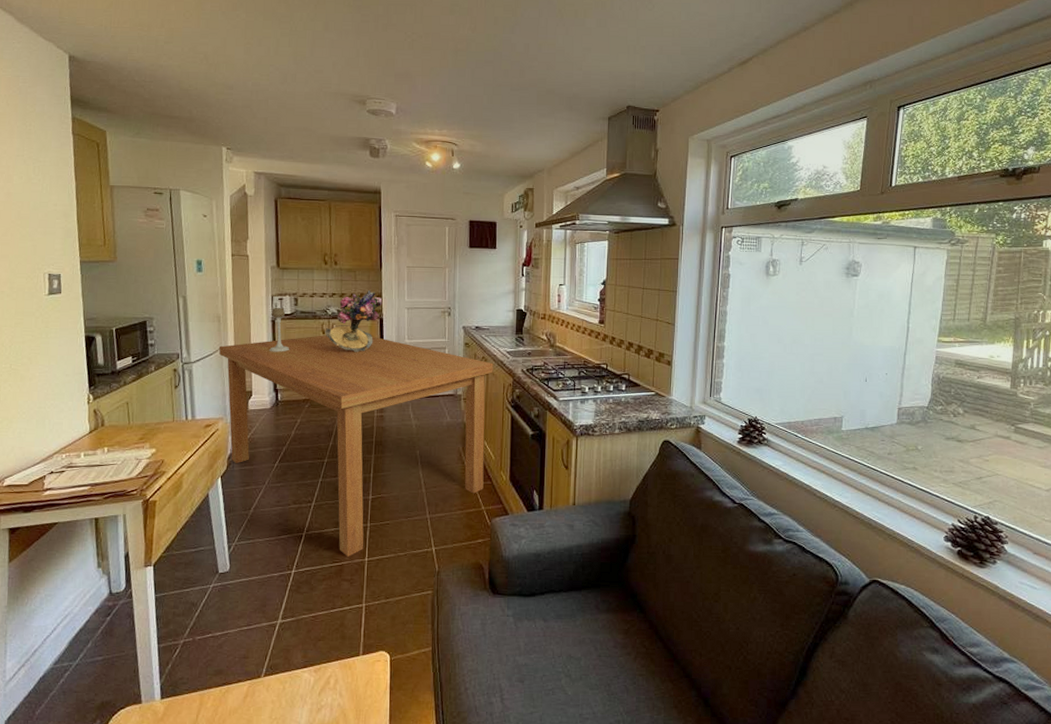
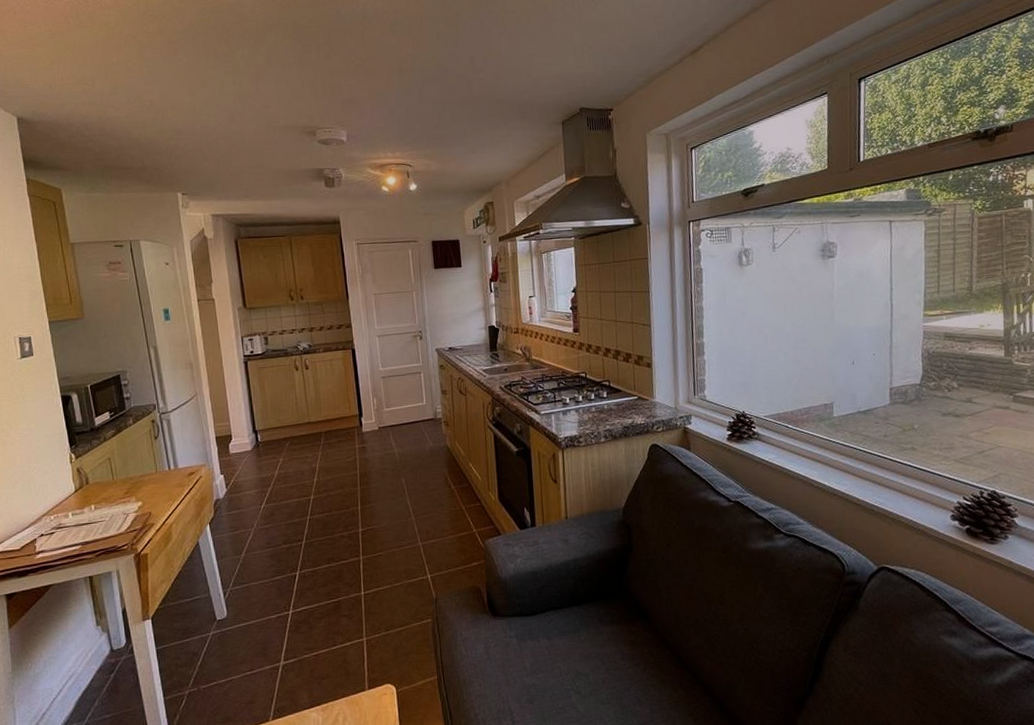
dining table: present [218,335,493,557] -> none [194,367,473,592]
candle holder: present [269,308,290,352] -> none [242,348,265,394]
bouquet: present [325,290,383,353] -> none [298,322,353,386]

